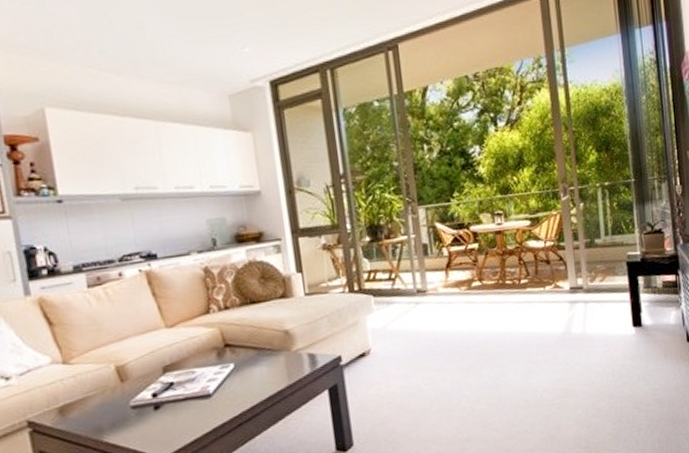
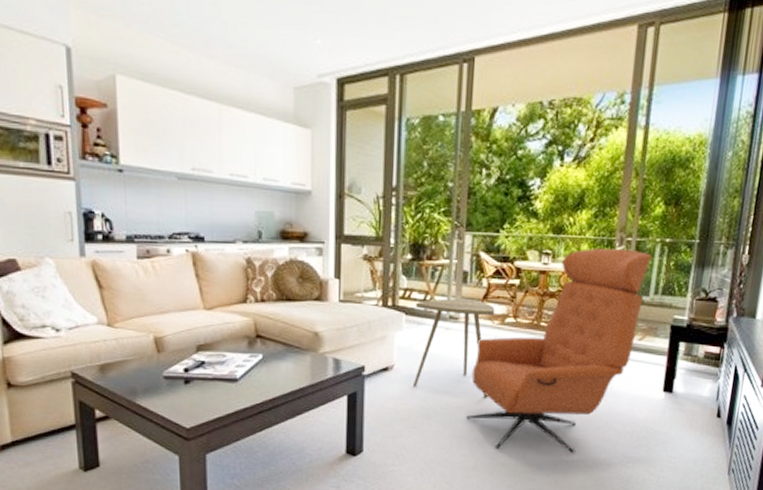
side table: none [382,269,468,367] -> present [413,298,495,398]
lounge chair: none [448,197,597,414] -> present [466,247,652,453]

